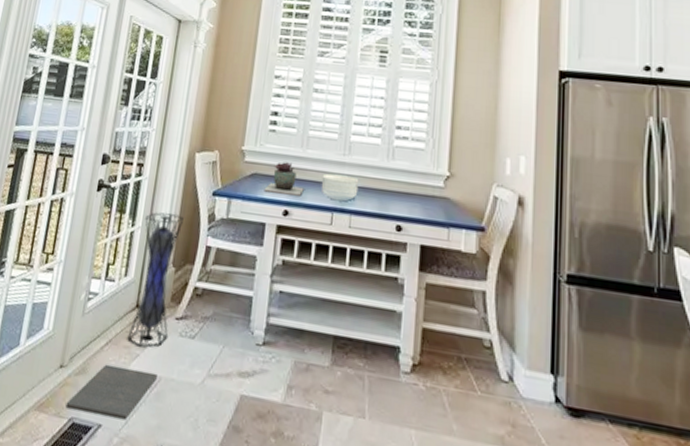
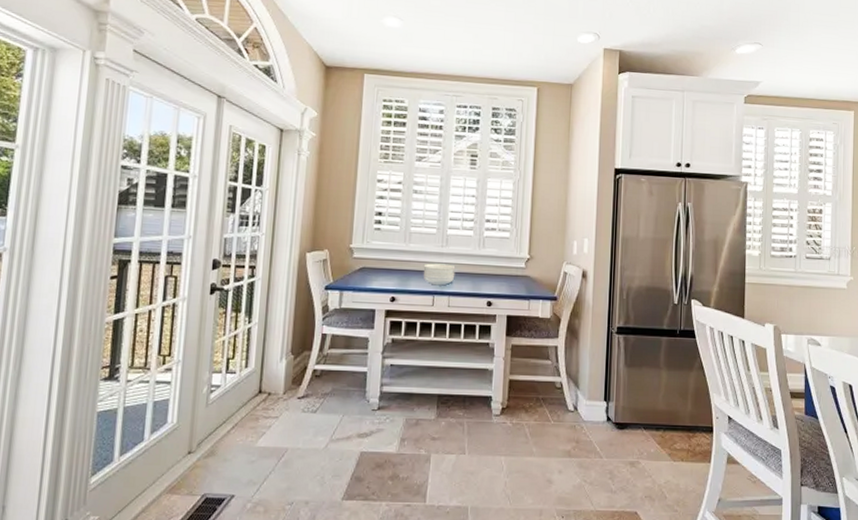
door mat: present [65,364,157,419] -> none [197,444,284,487]
lantern: present [127,212,184,348] -> none [252,308,299,426]
succulent plant: present [264,162,304,196] -> none [372,256,408,284]

